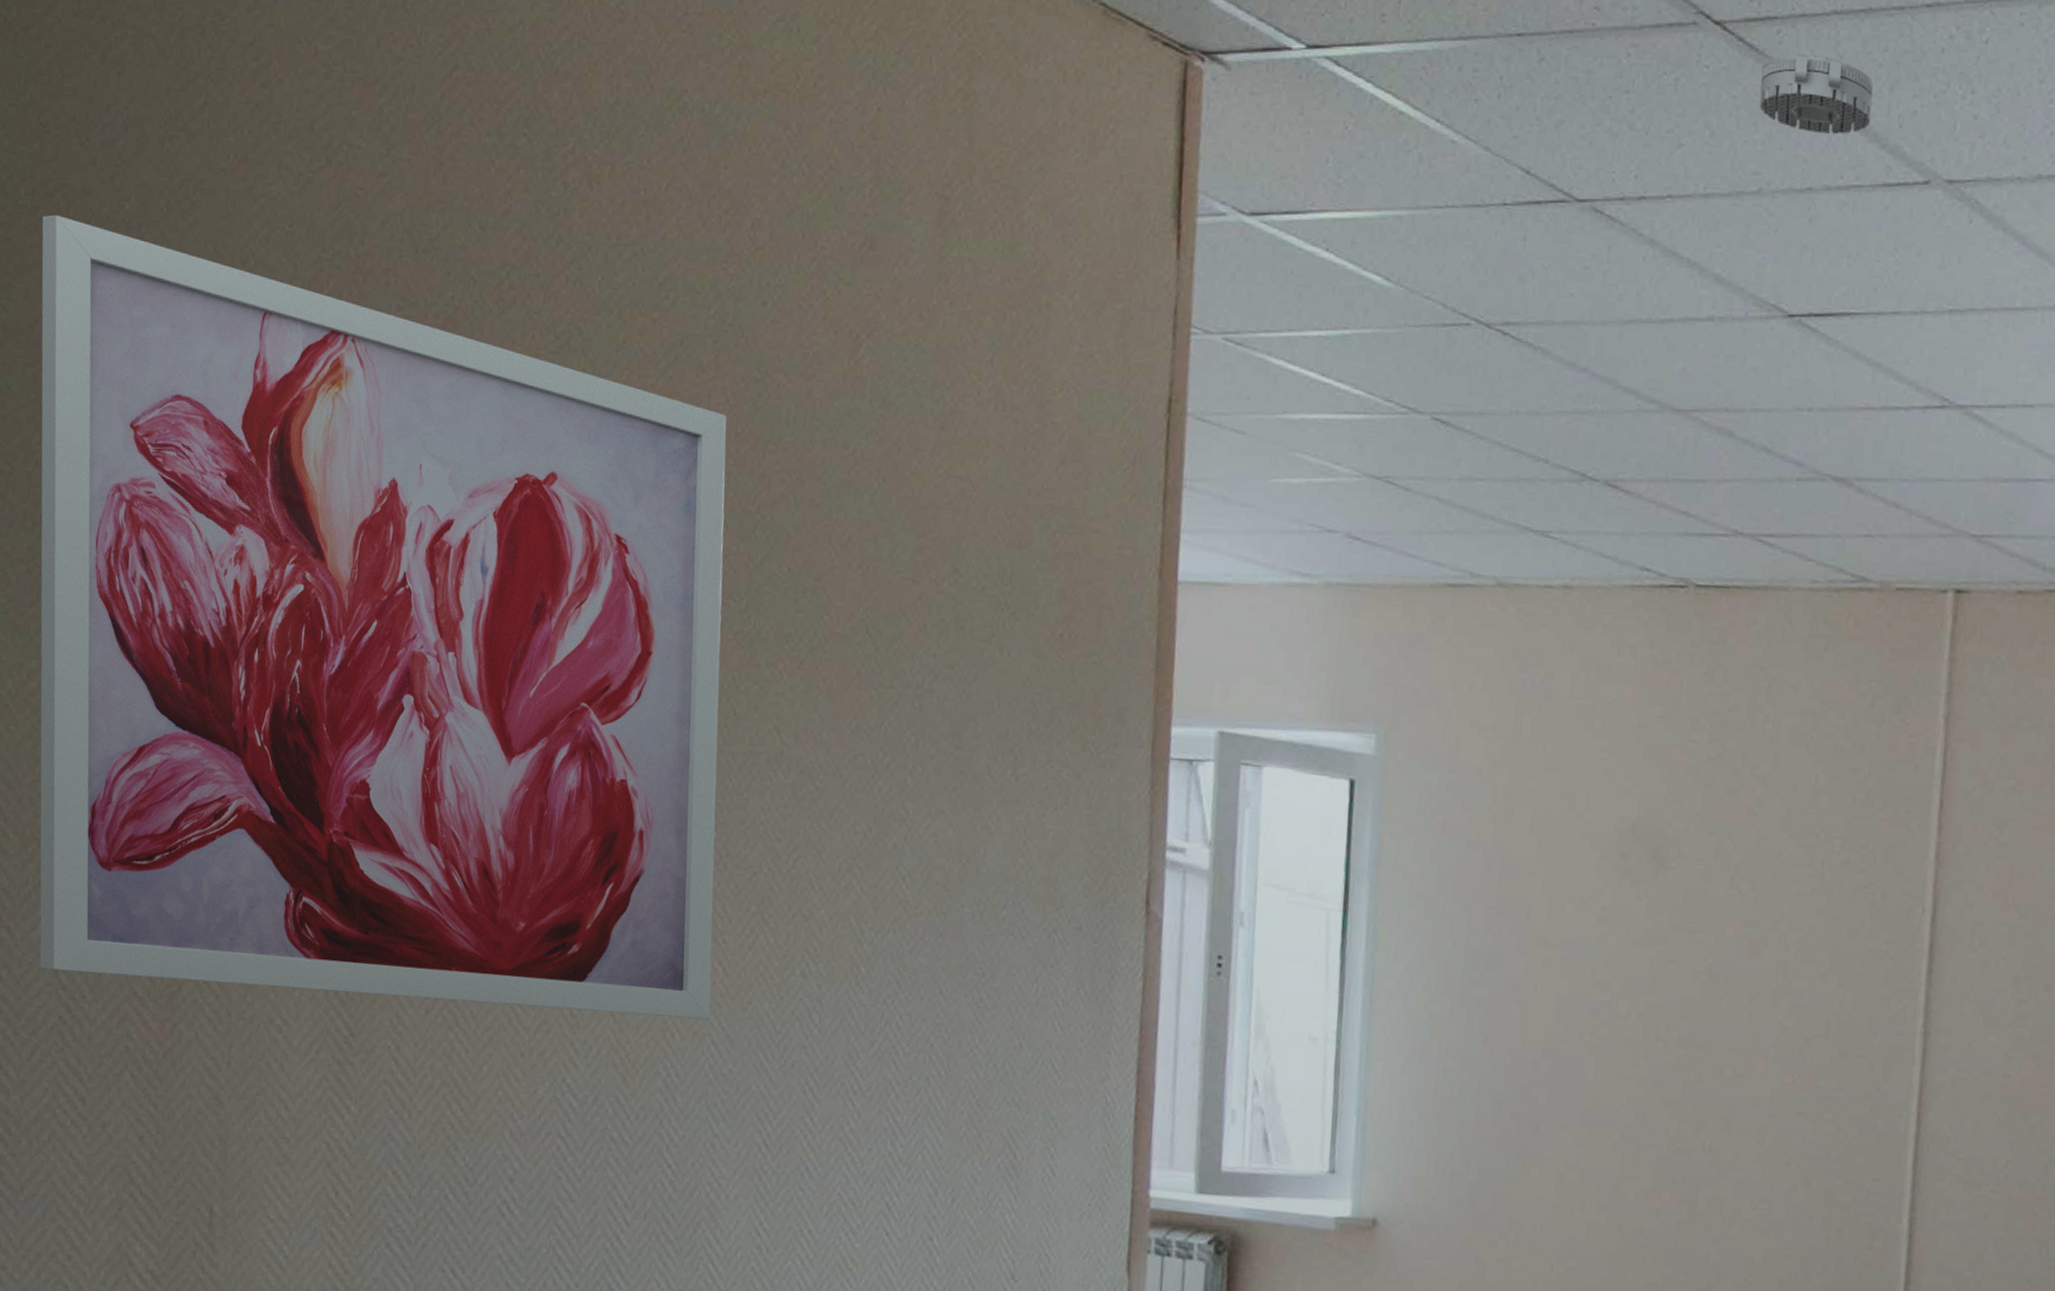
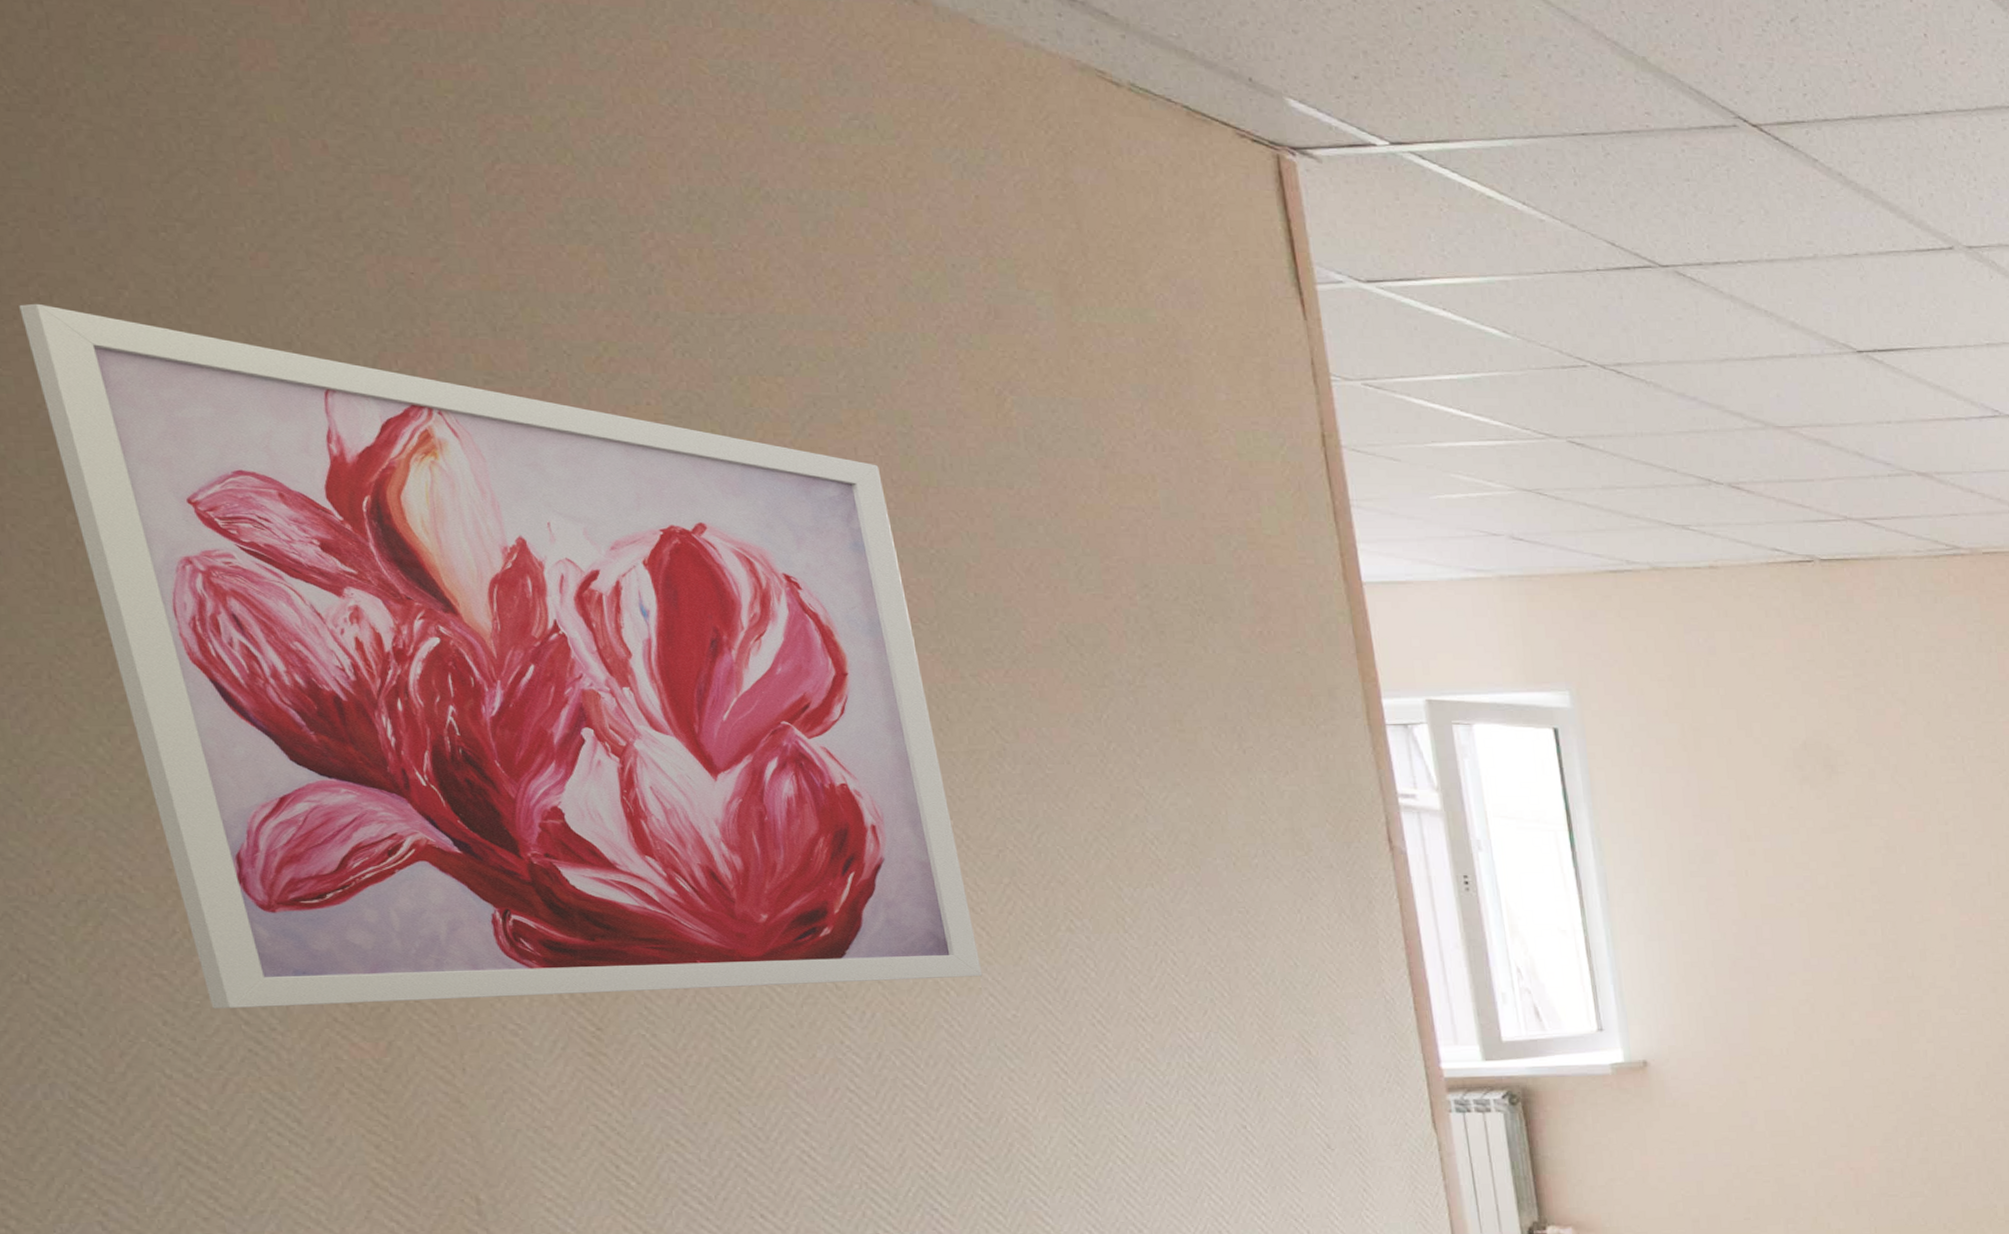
smoke detector: present [1759,53,1874,134] -> none [1798,149,1897,212]

